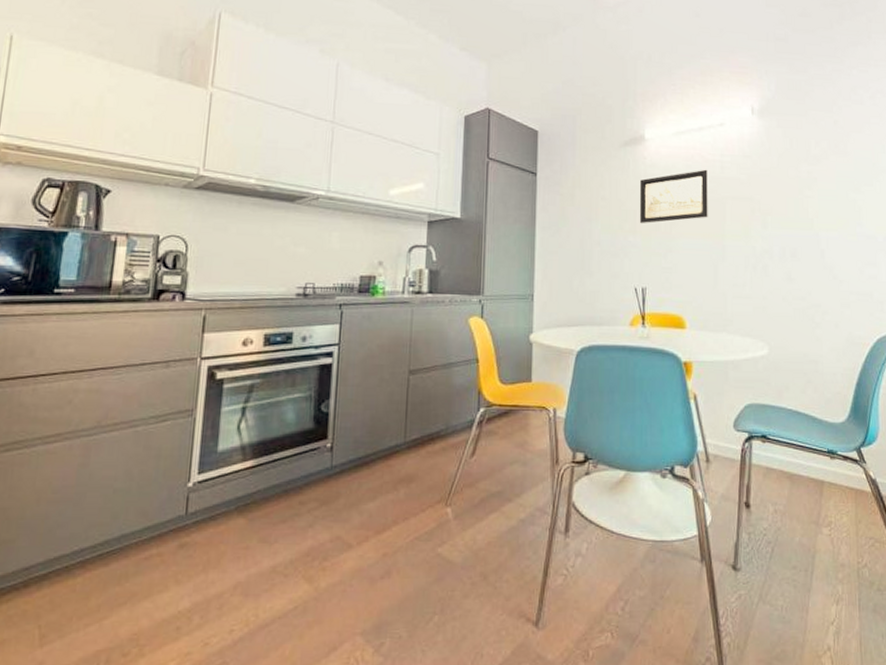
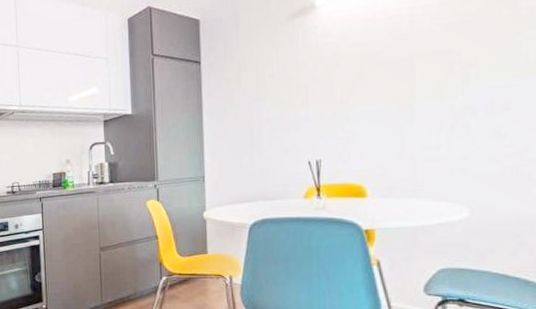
wall art: present [639,169,708,223] -> none [311,27,393,96]

